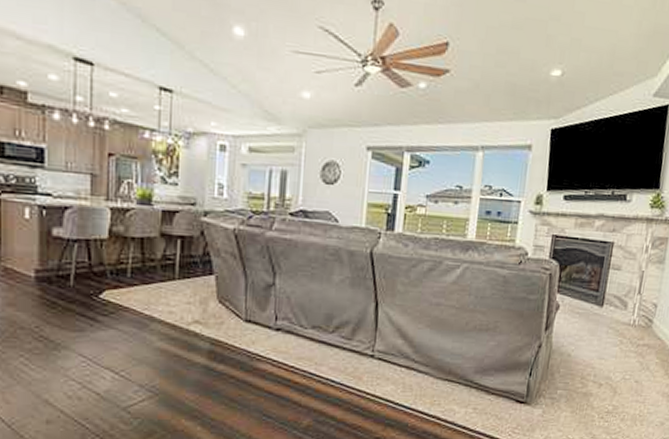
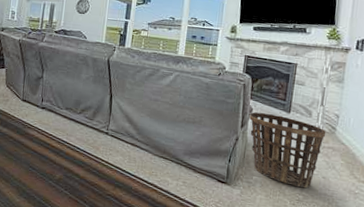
basket: none [555,309,642,397] -> present [249,112,326,189]

